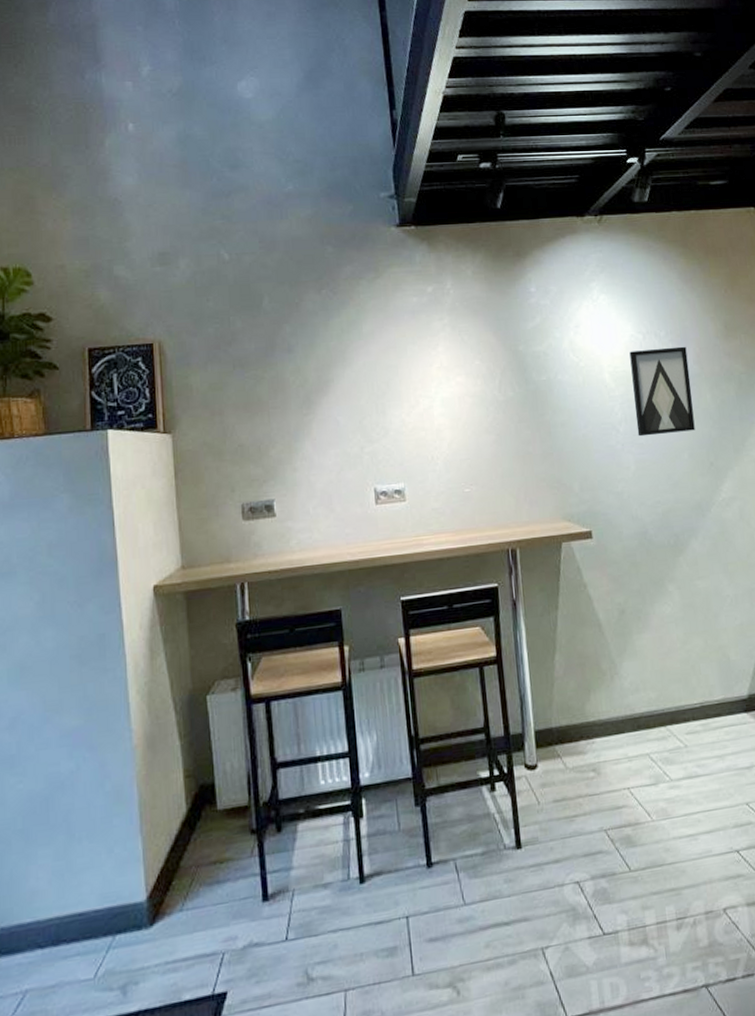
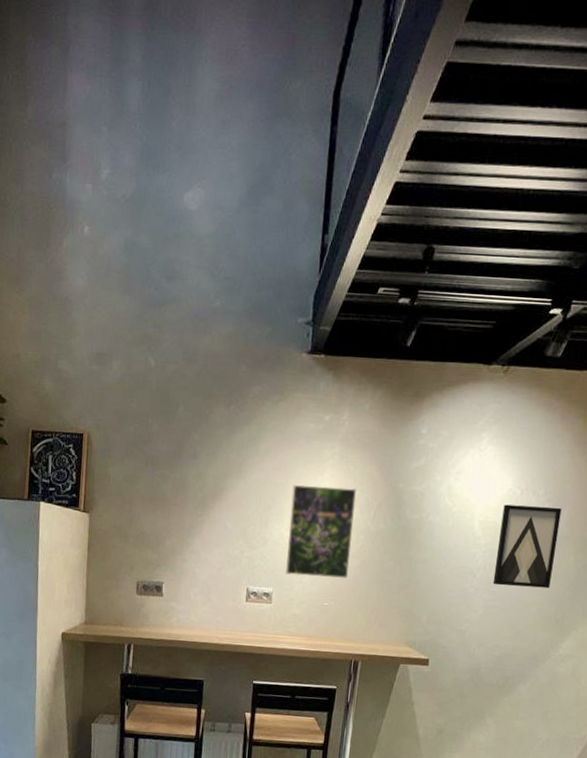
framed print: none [406,357,486,465] -> present [285,485,356,578]

